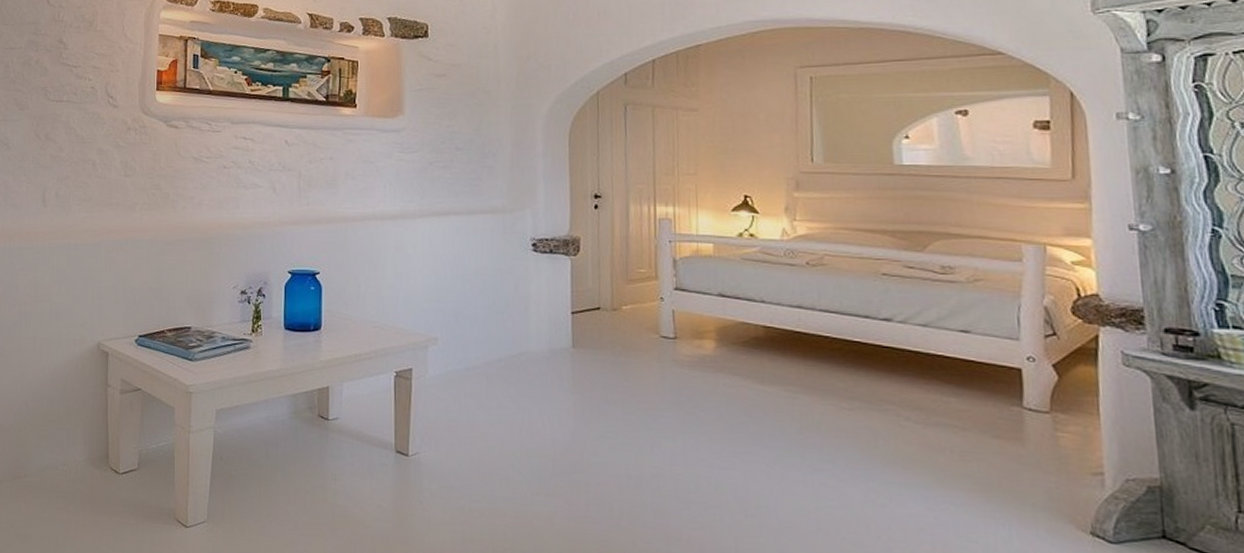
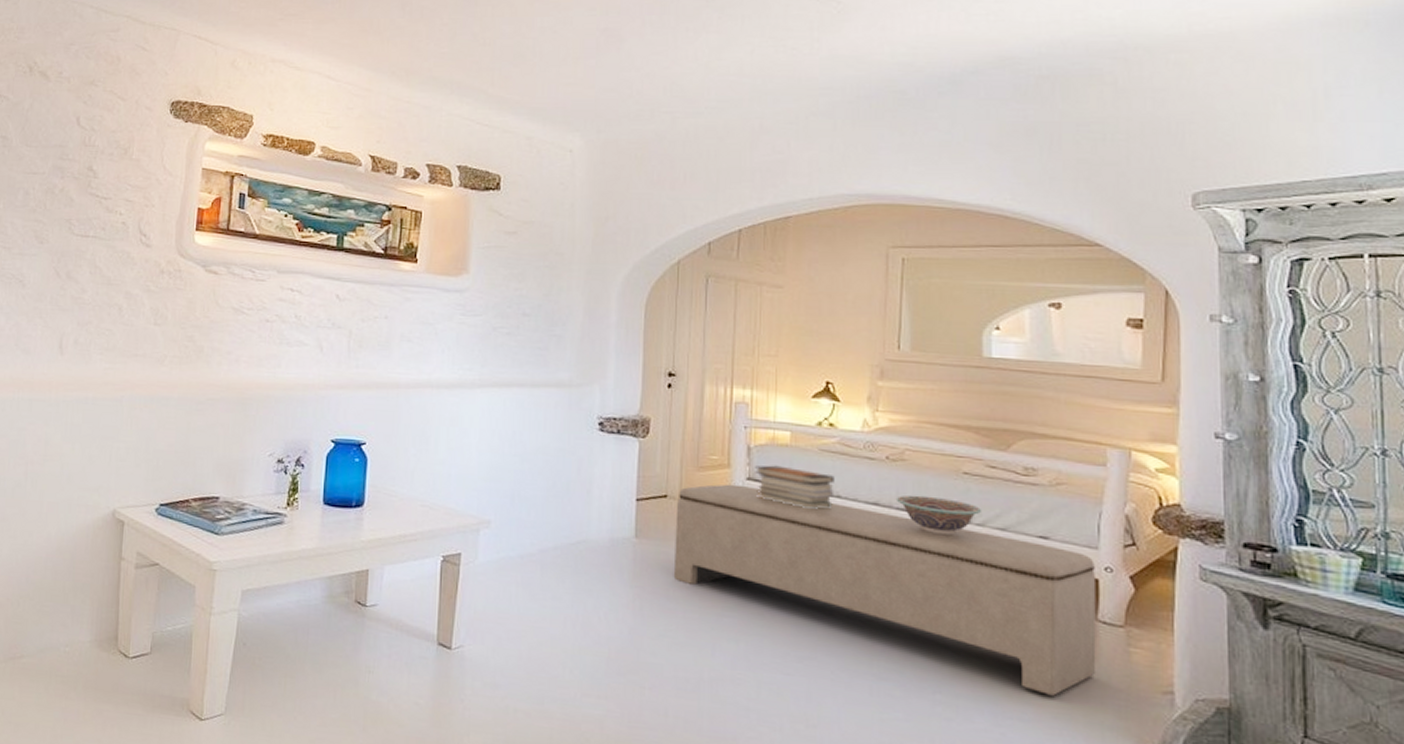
bench: none [609,294,1025,480] -> present [673,484,1097,696]
book stack: none [681,275,759,315] -> present [755,465,834,510]
decorative bowl: none [818,297,903,334] -> present [895,495,982,536]

